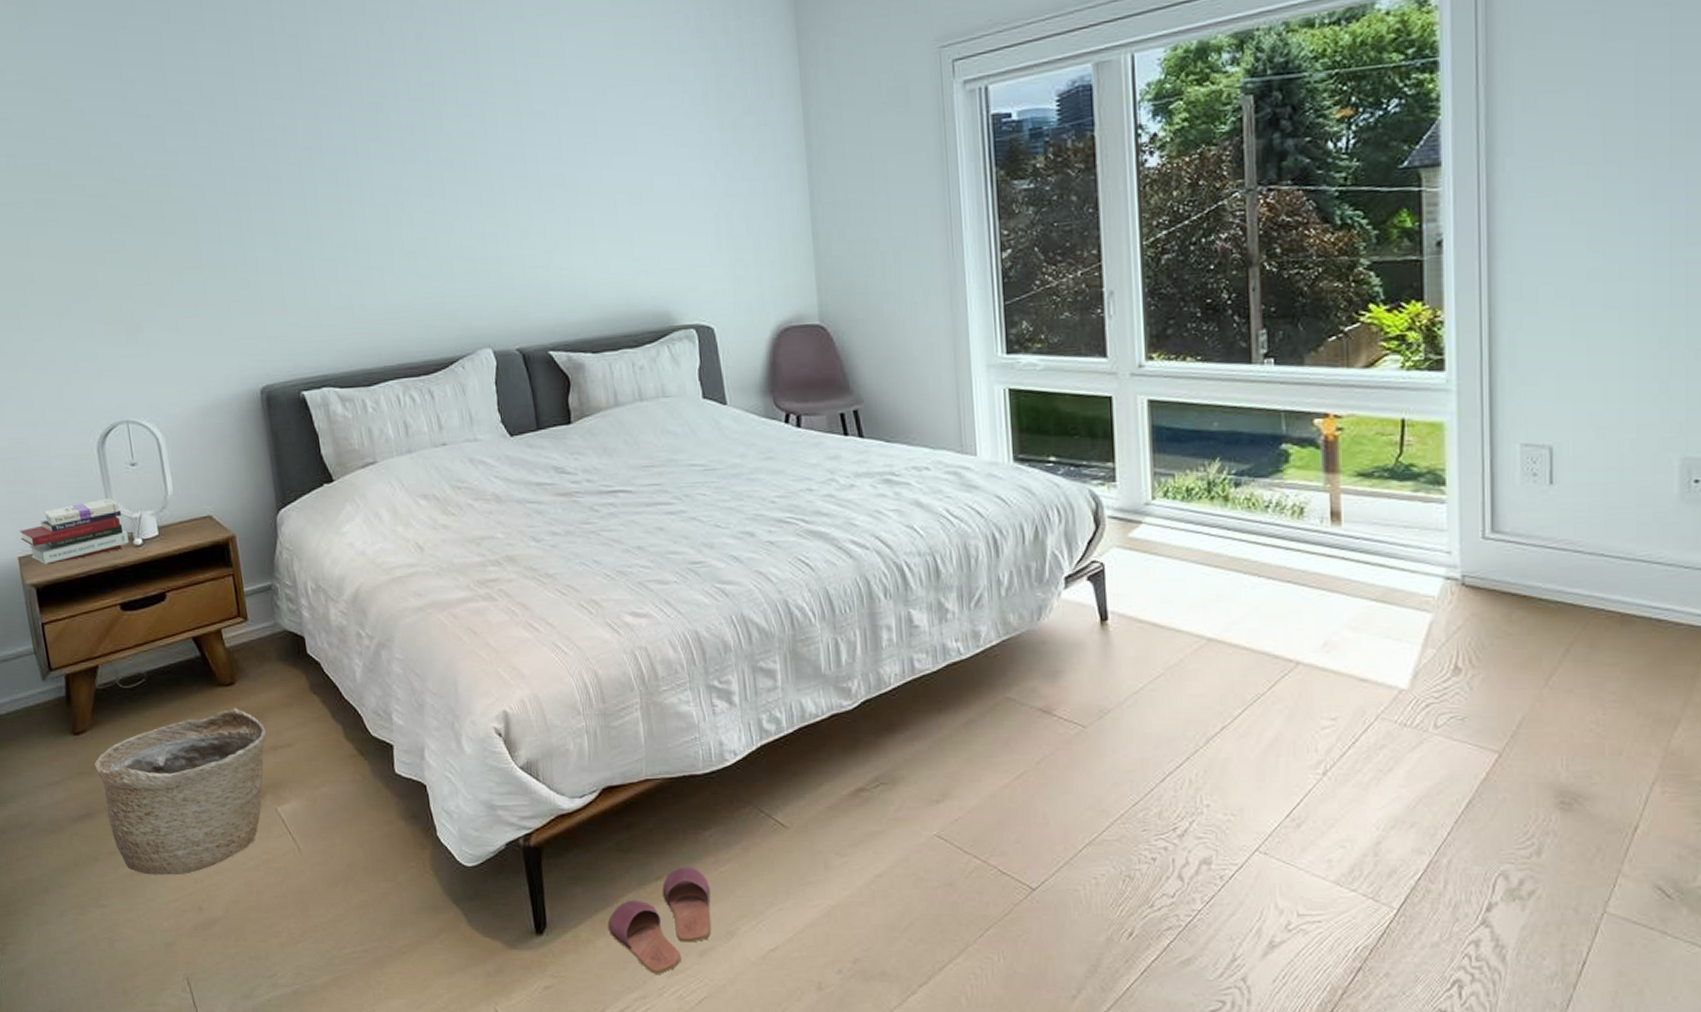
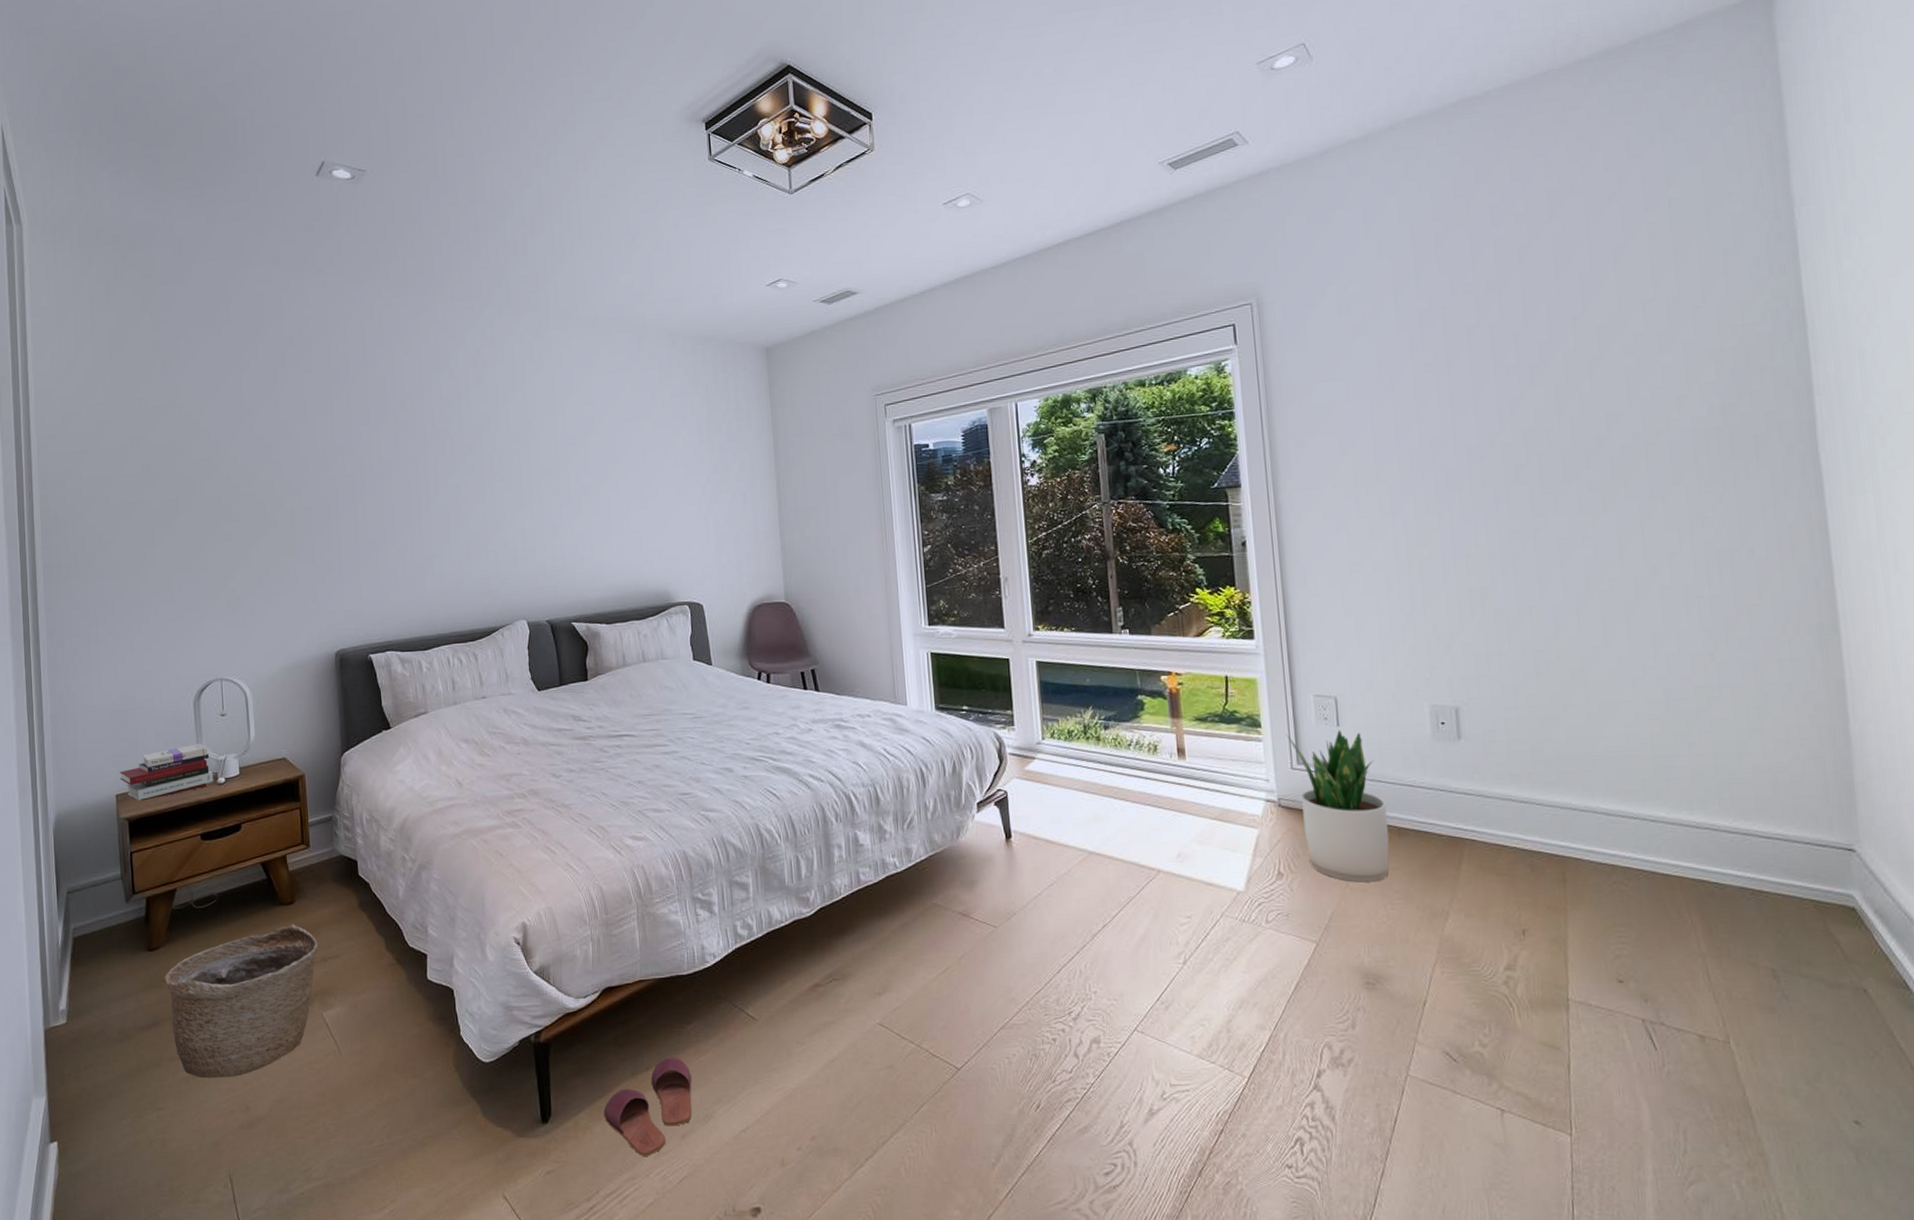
planter: none [1479,489,1609,681] -> present [1286,730,1390,883]

